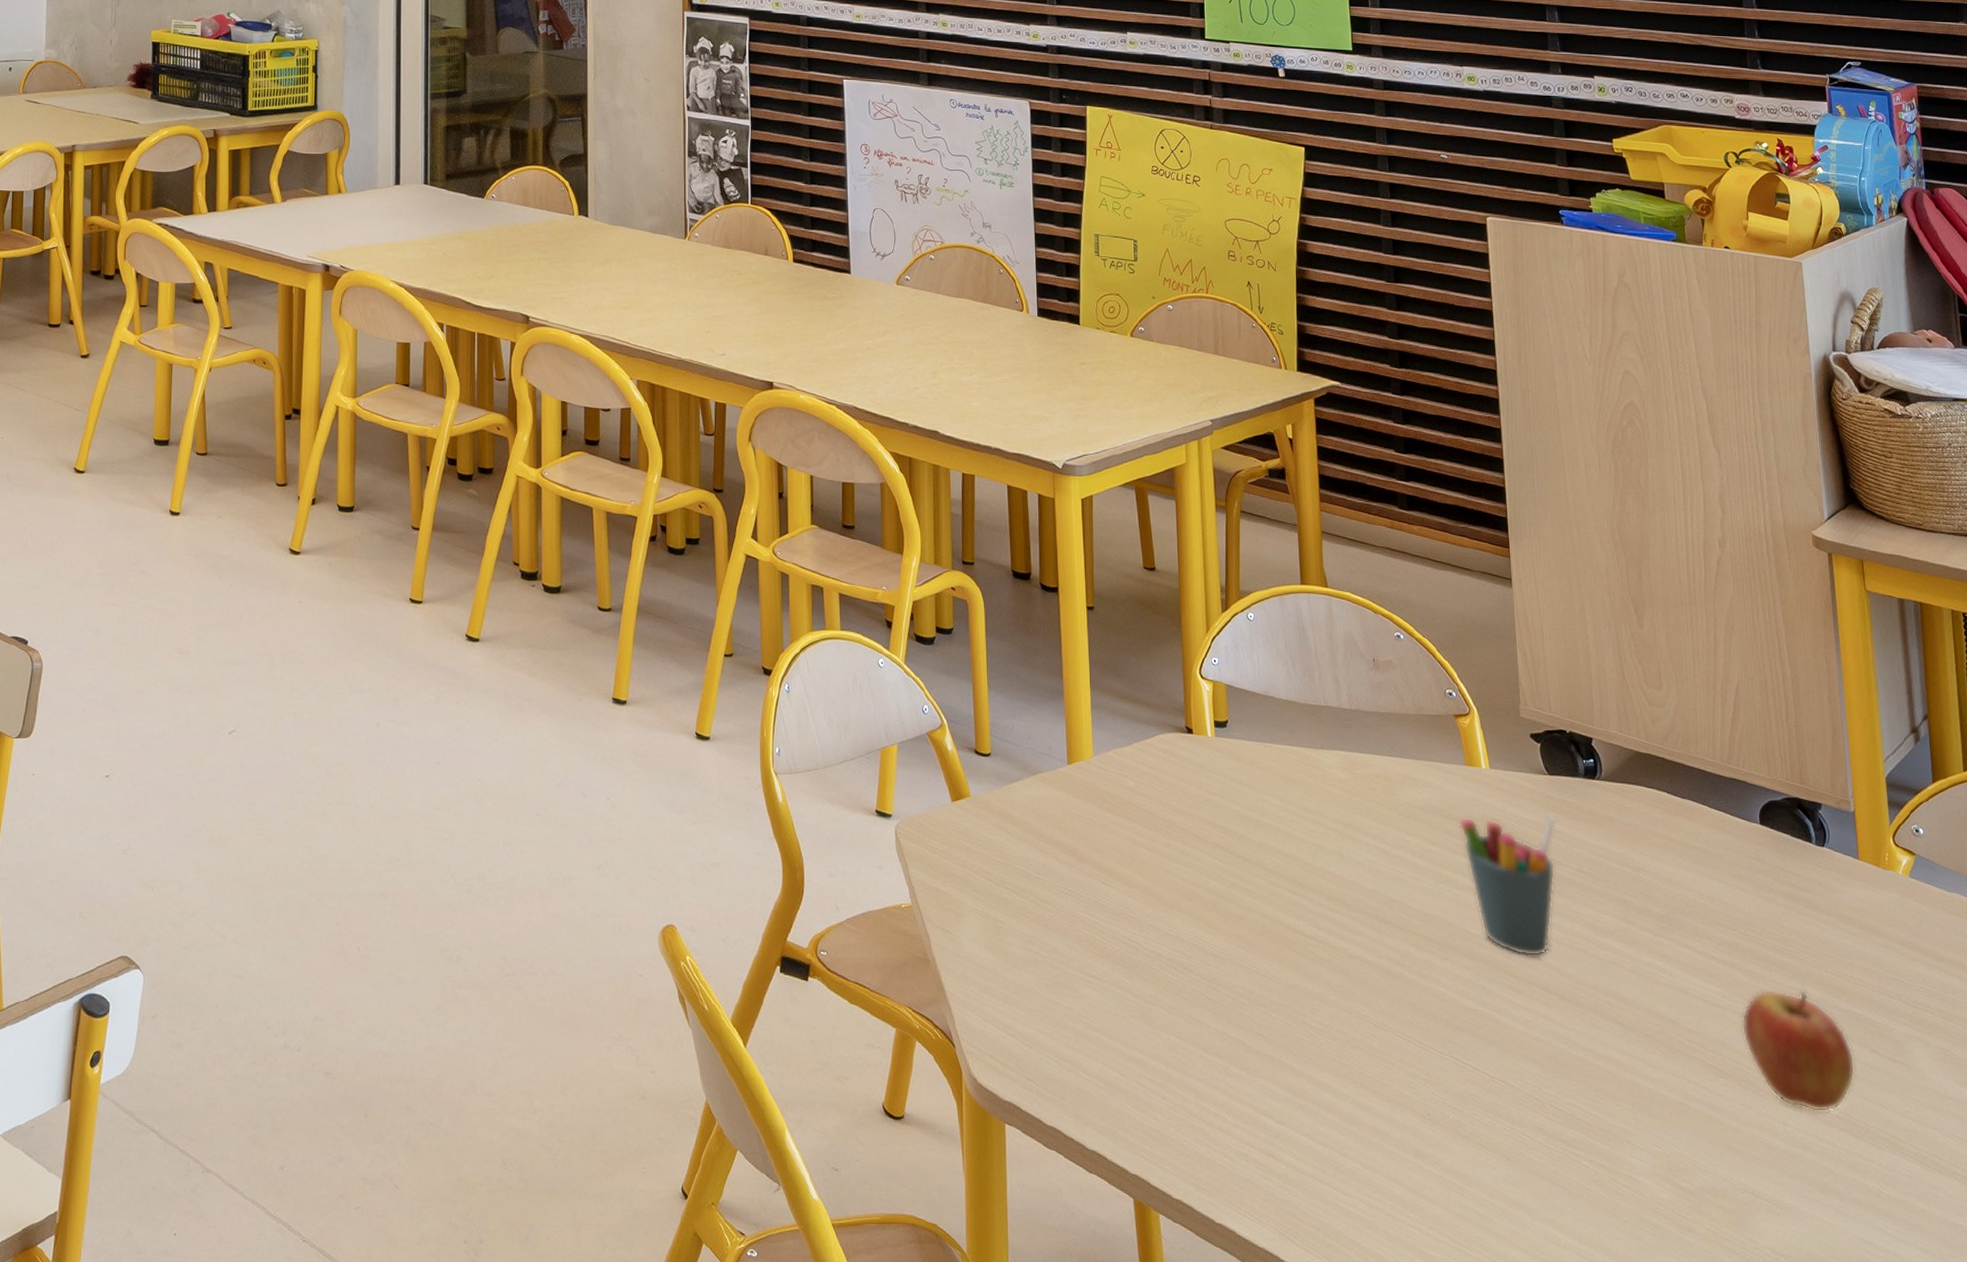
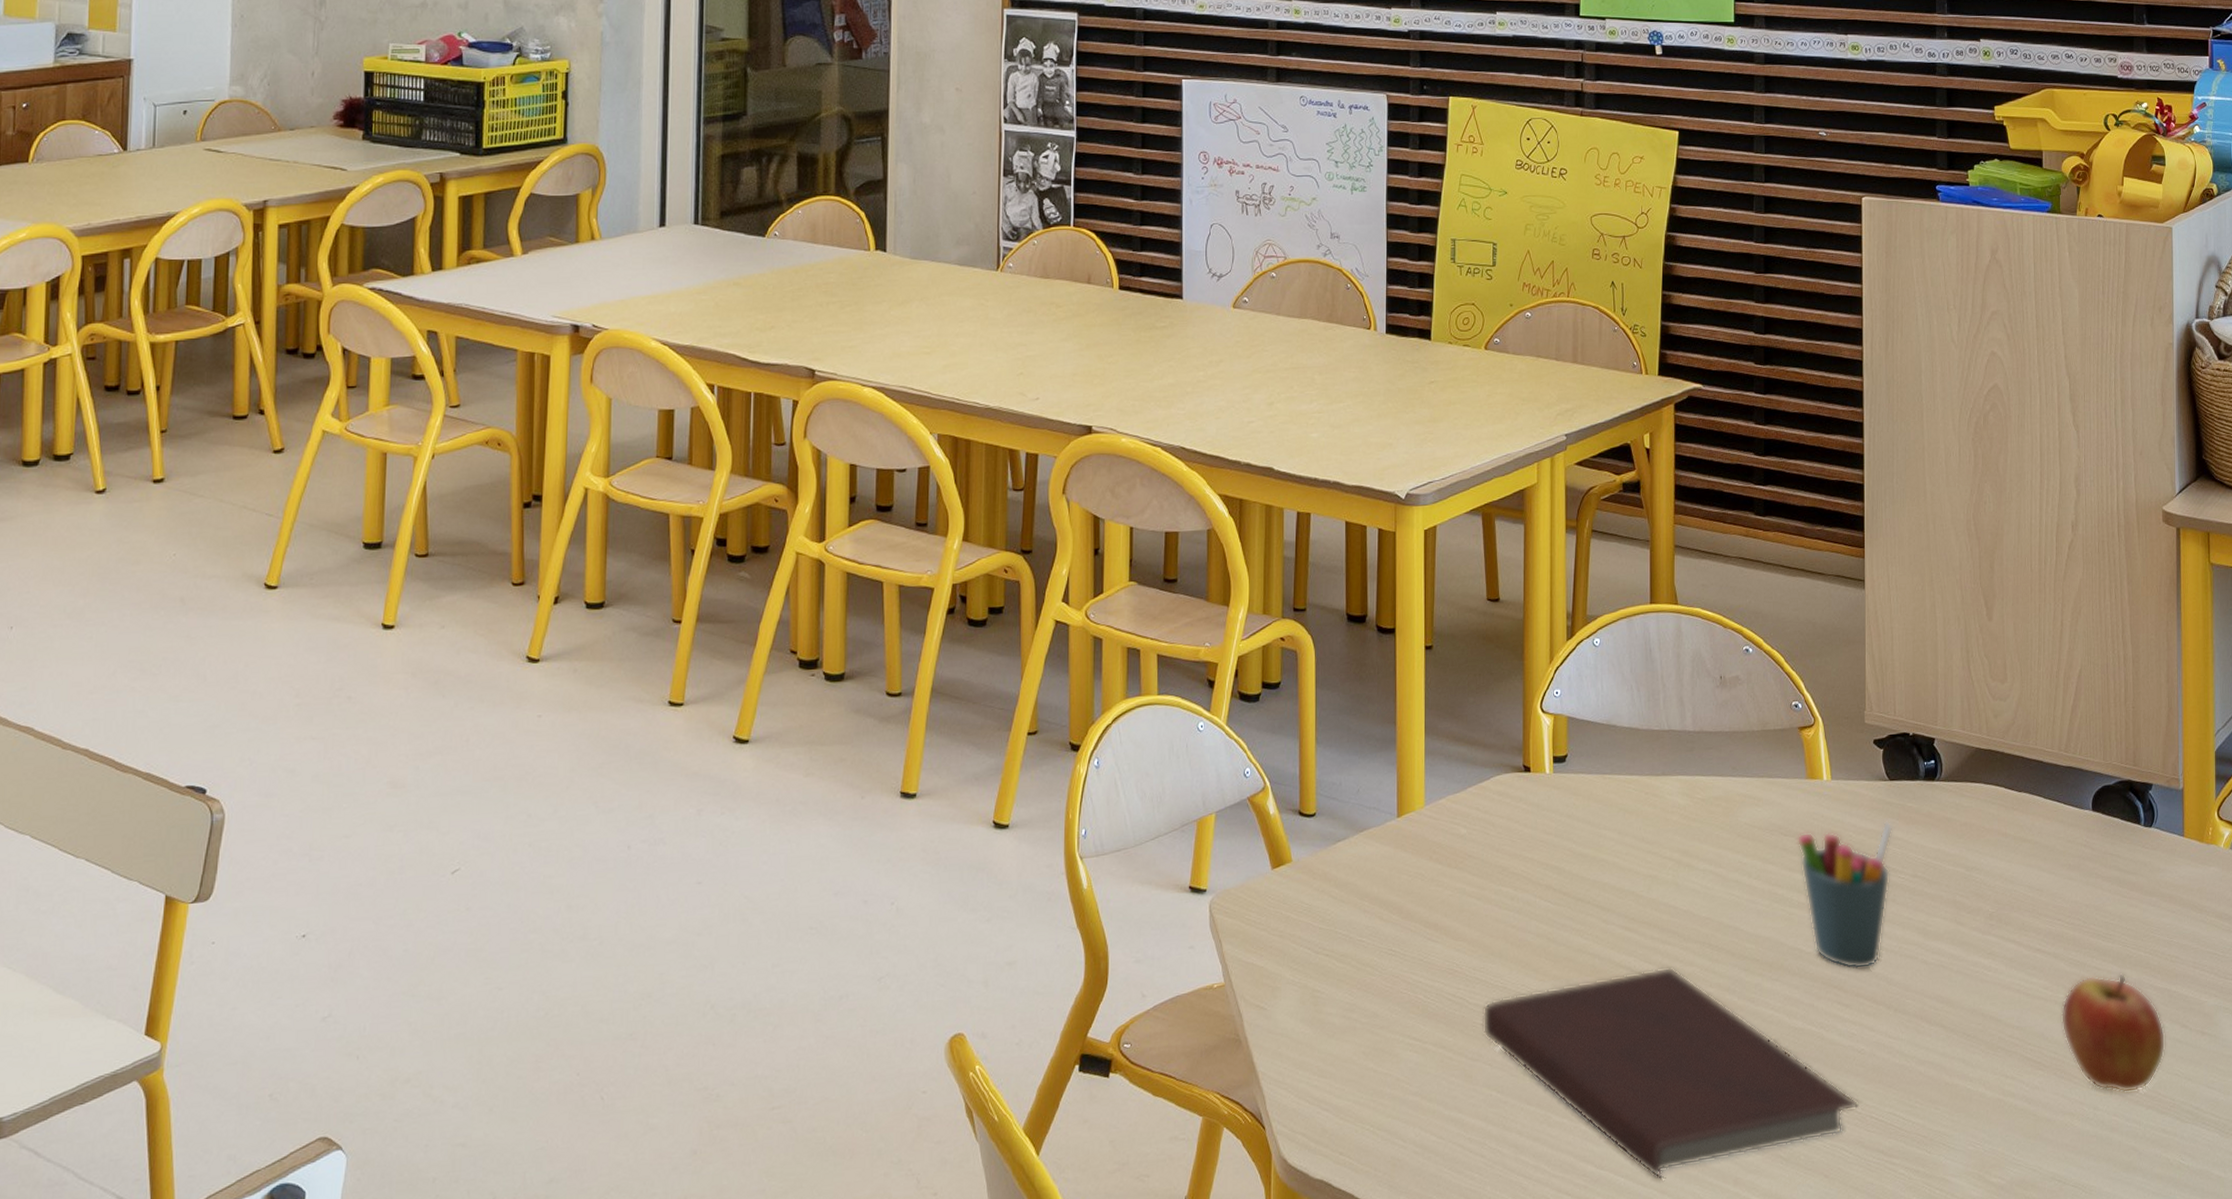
notebook: none [1158,934,1538,1142] -> present [1482,966,1859,1180]

